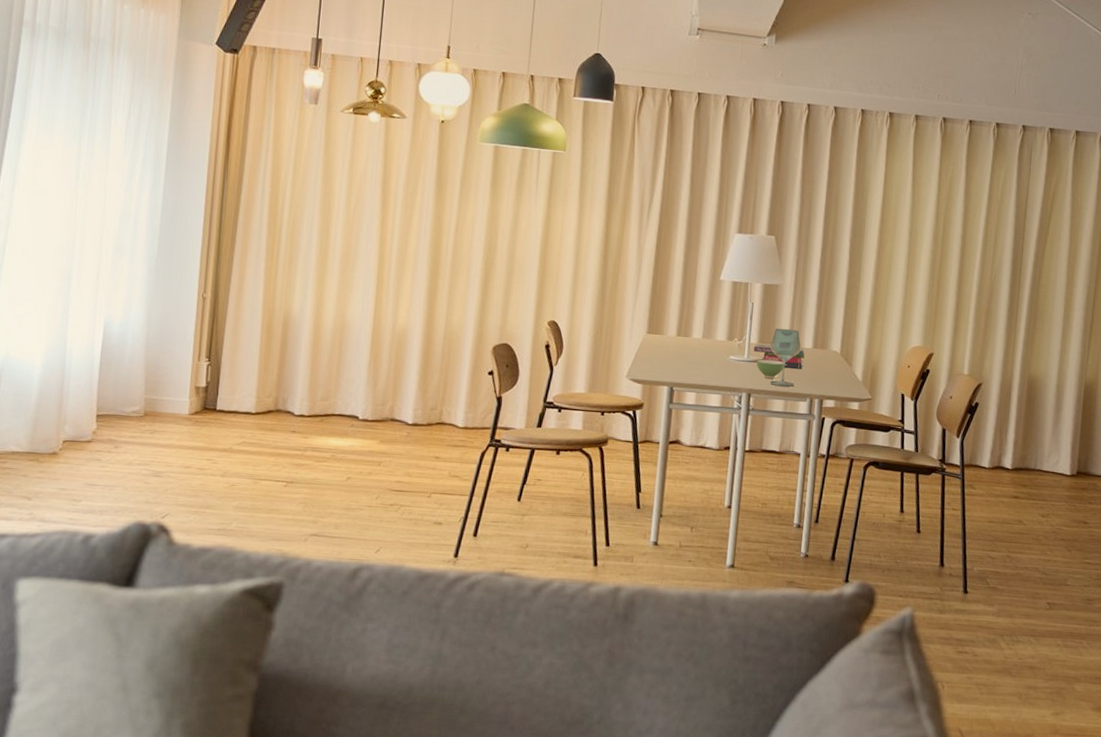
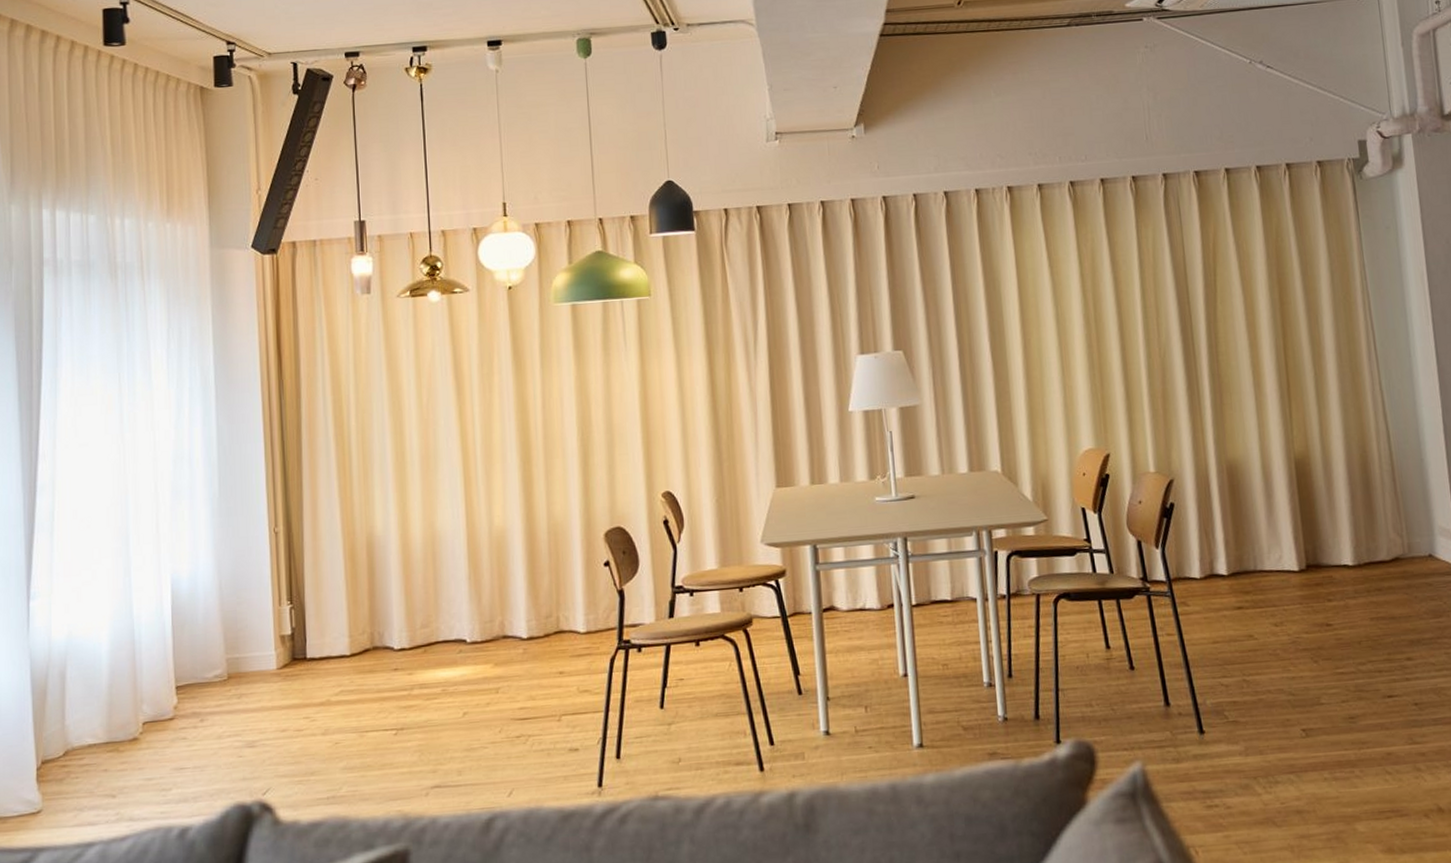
books: present [754,343,805,369] -> none [901,473,961,500]
bowl: present [756,359,785,379] -> none [906,493,941,516]
wine glass: present [769,328,801,387] -> none [919,454,956,523]

